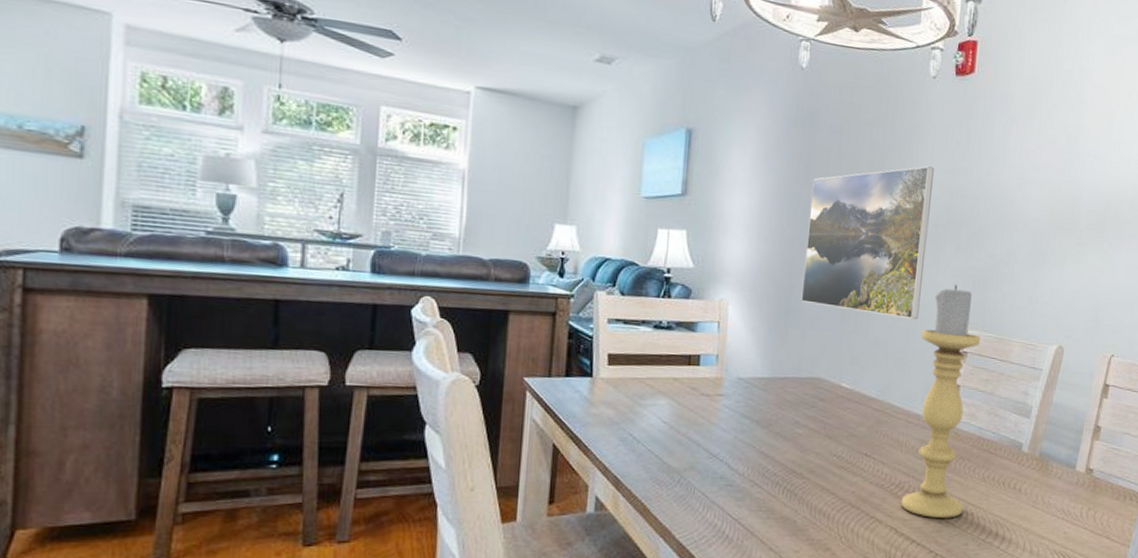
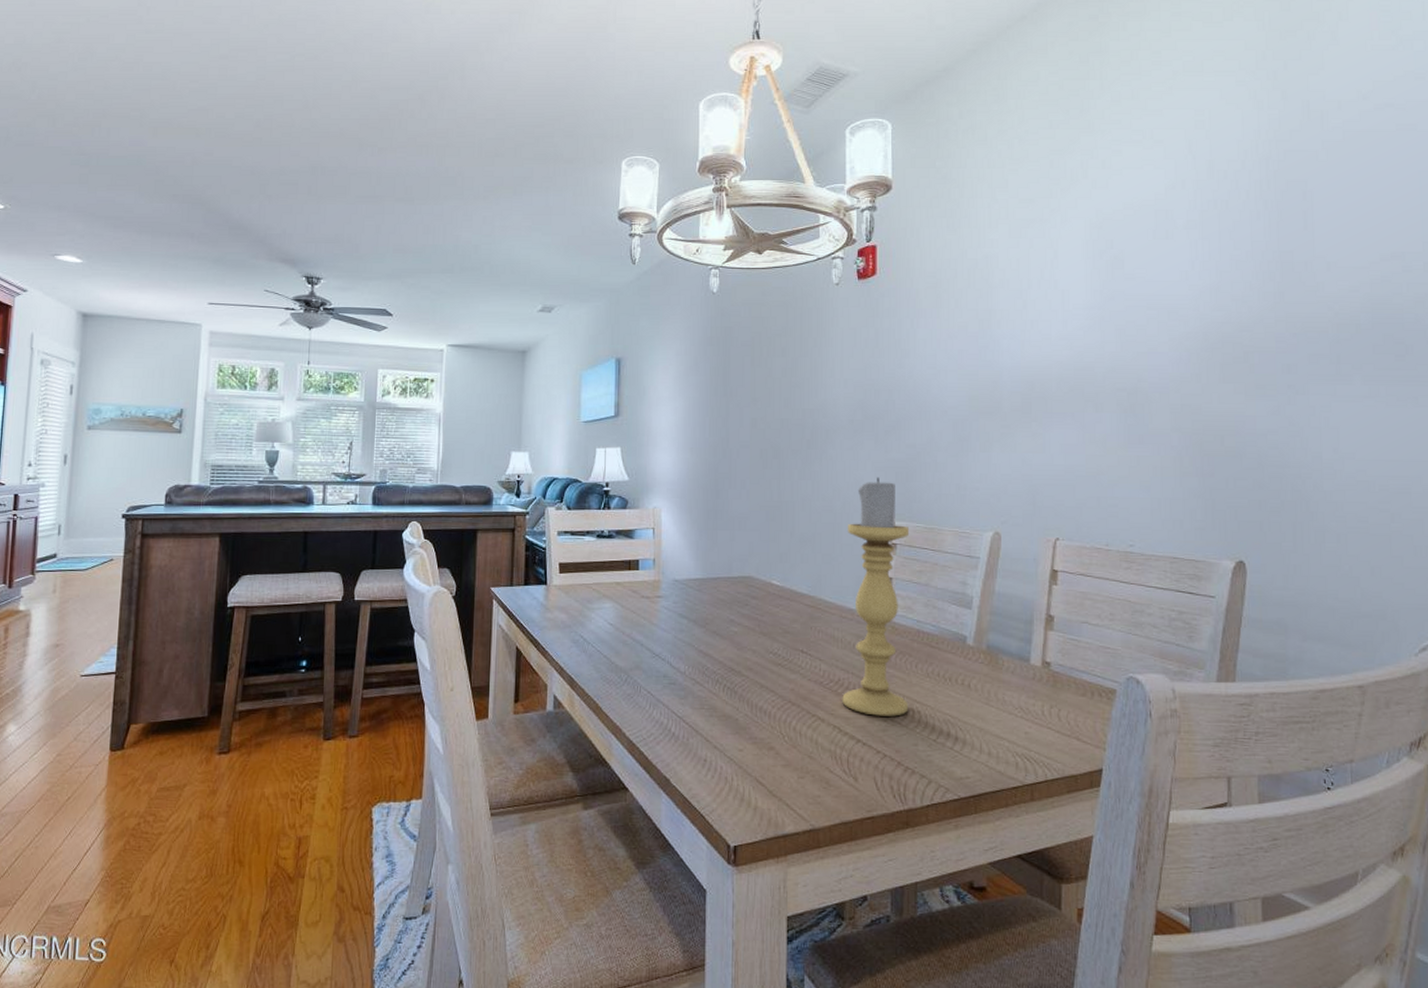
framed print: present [801,166,935,320] -> none [727,367,846,515]

